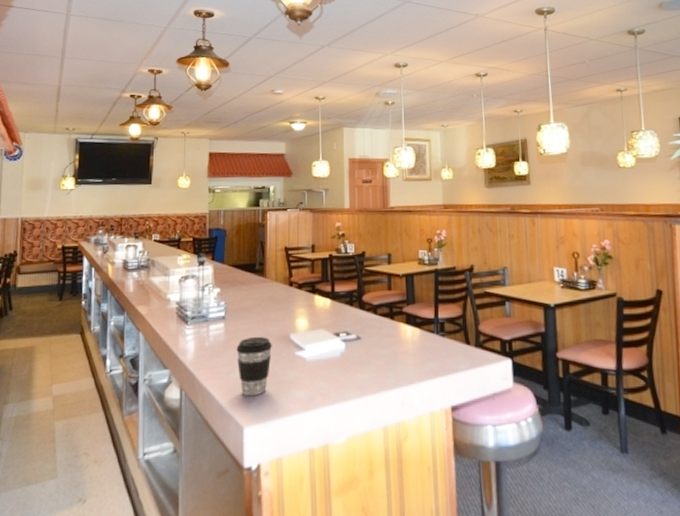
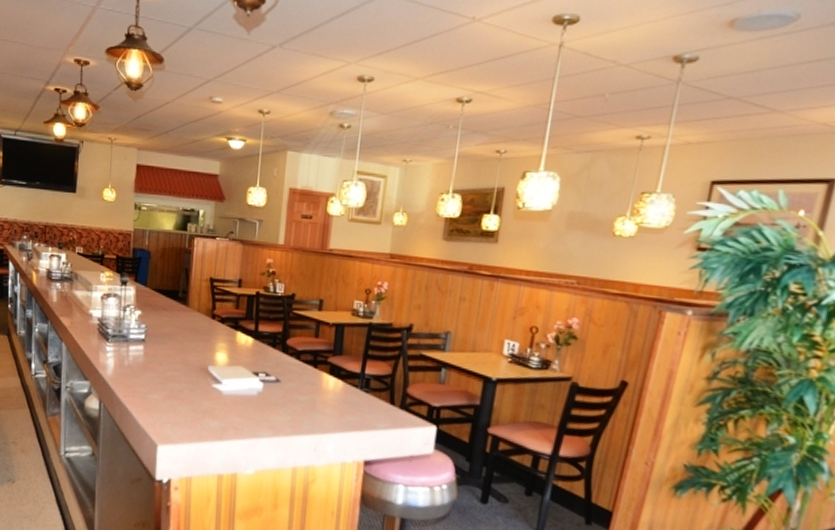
coffee cup: present [236,336,272,397] -> none [154,363,190,419]

